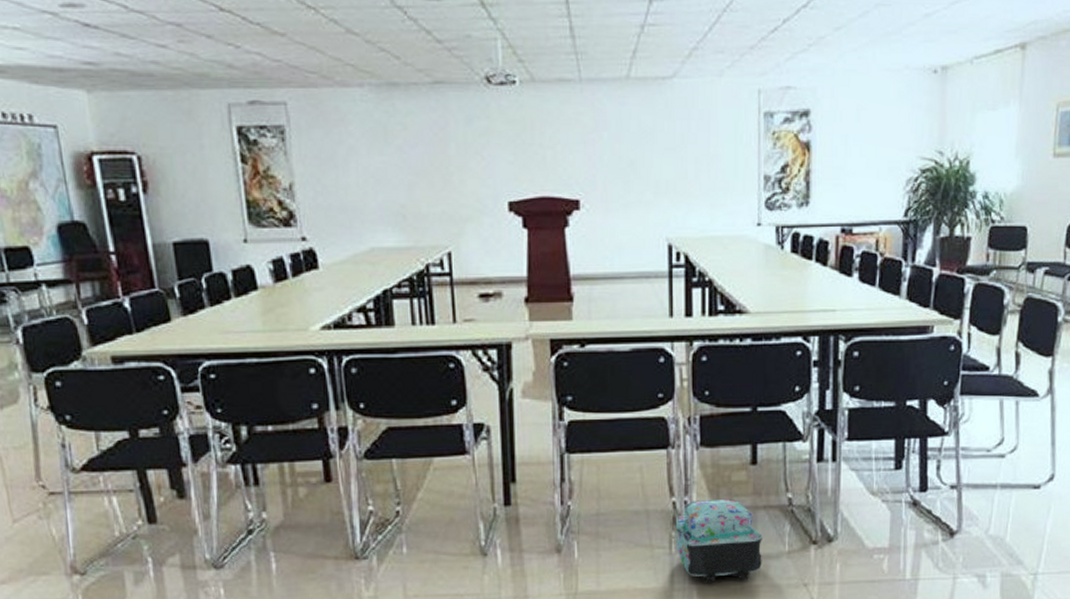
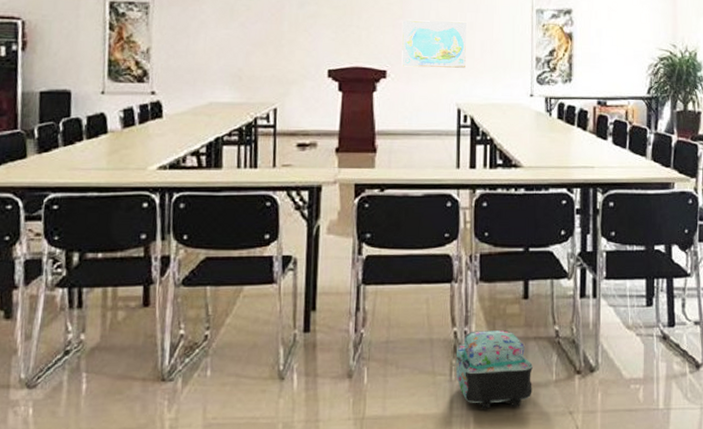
world map: none [595,132,676,194] -> present [402,20,467,68]

